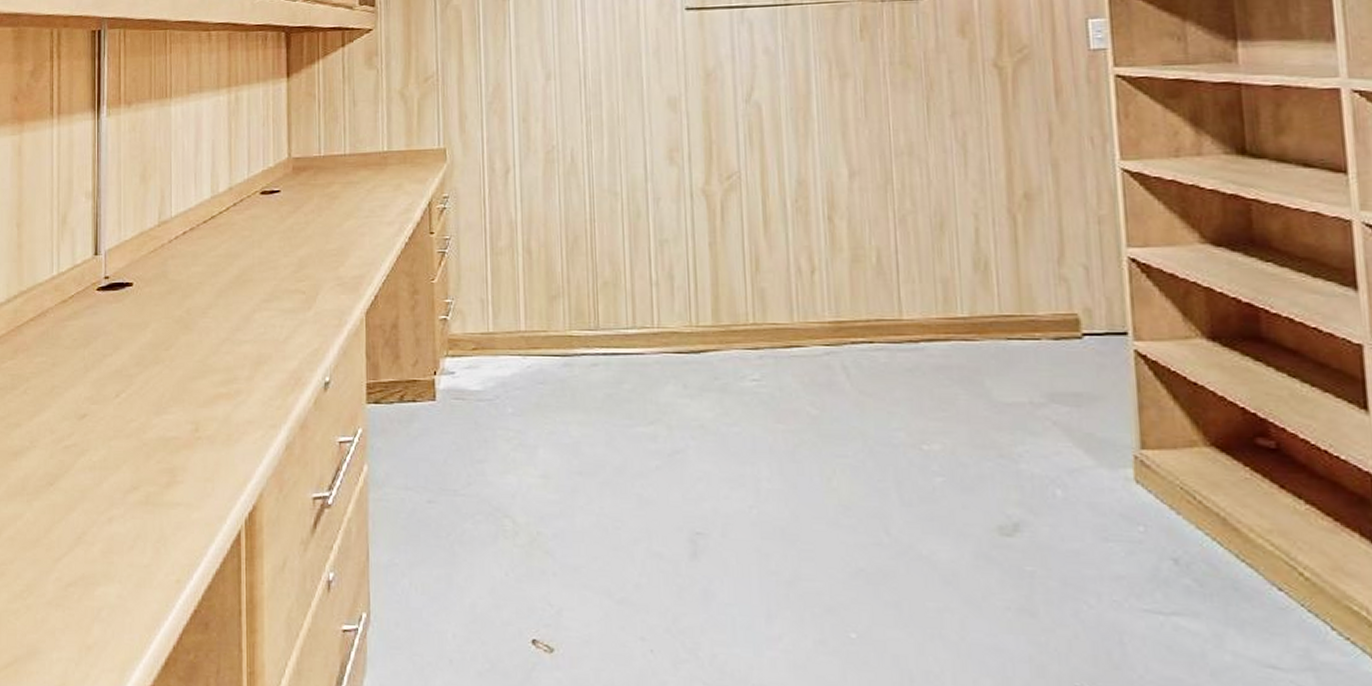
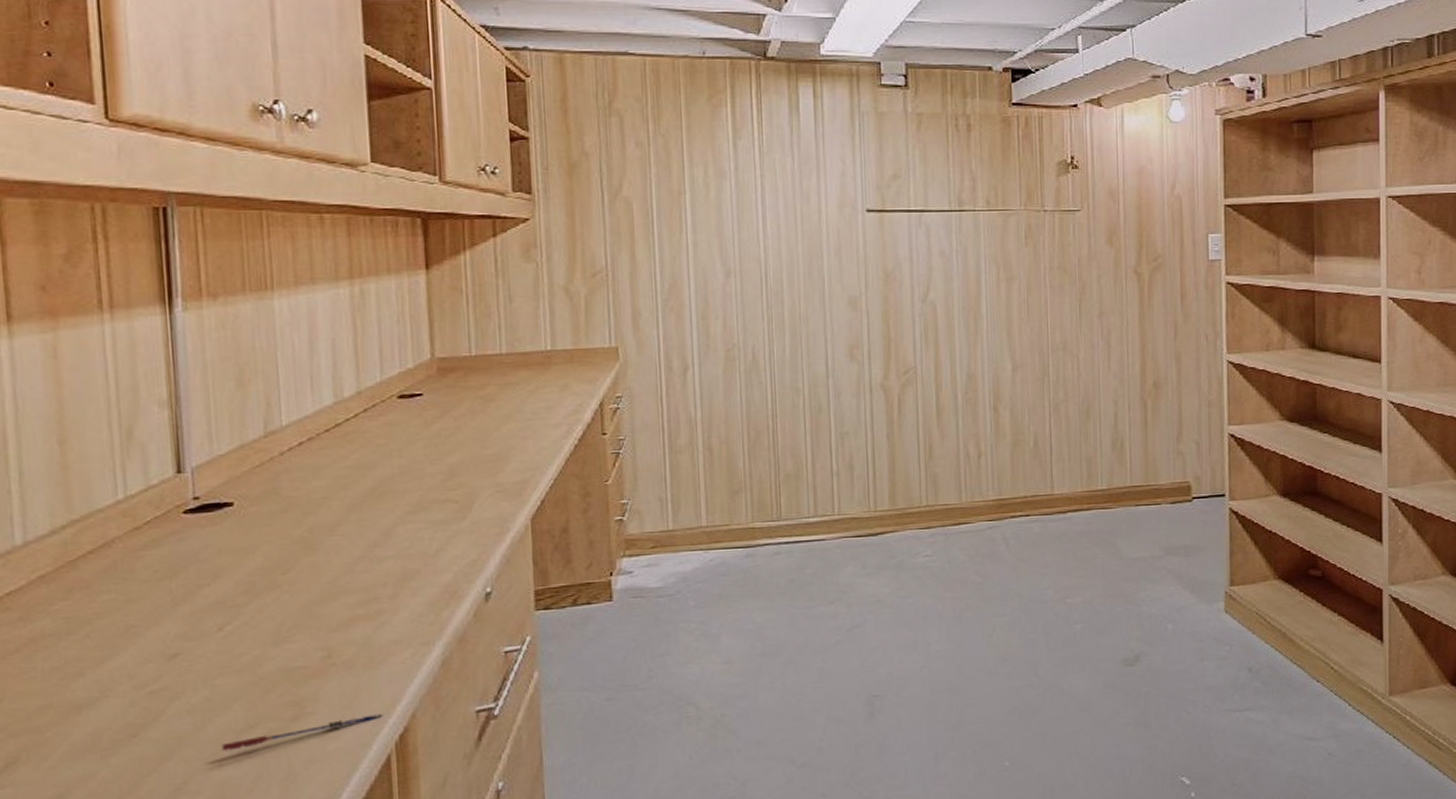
pen: none [112,489,236,509] -> present [222,714,383,752]

